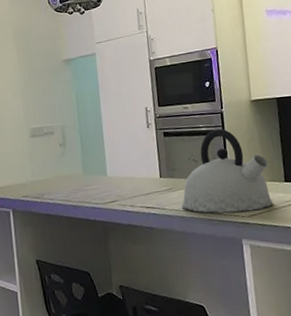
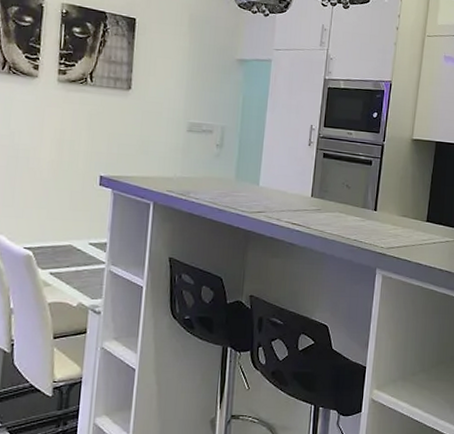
kettle: present [182,129,273,214] -> none [327,160,416,244]

